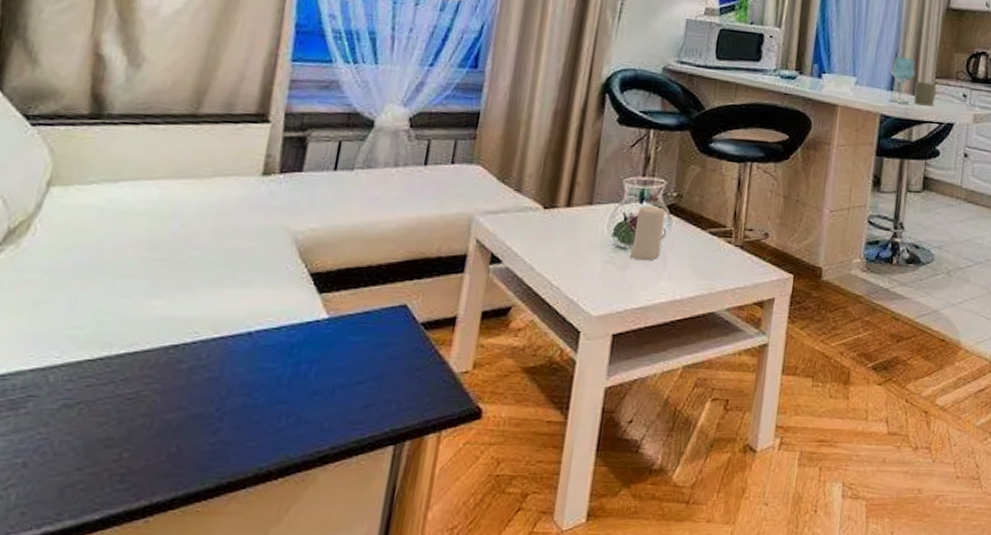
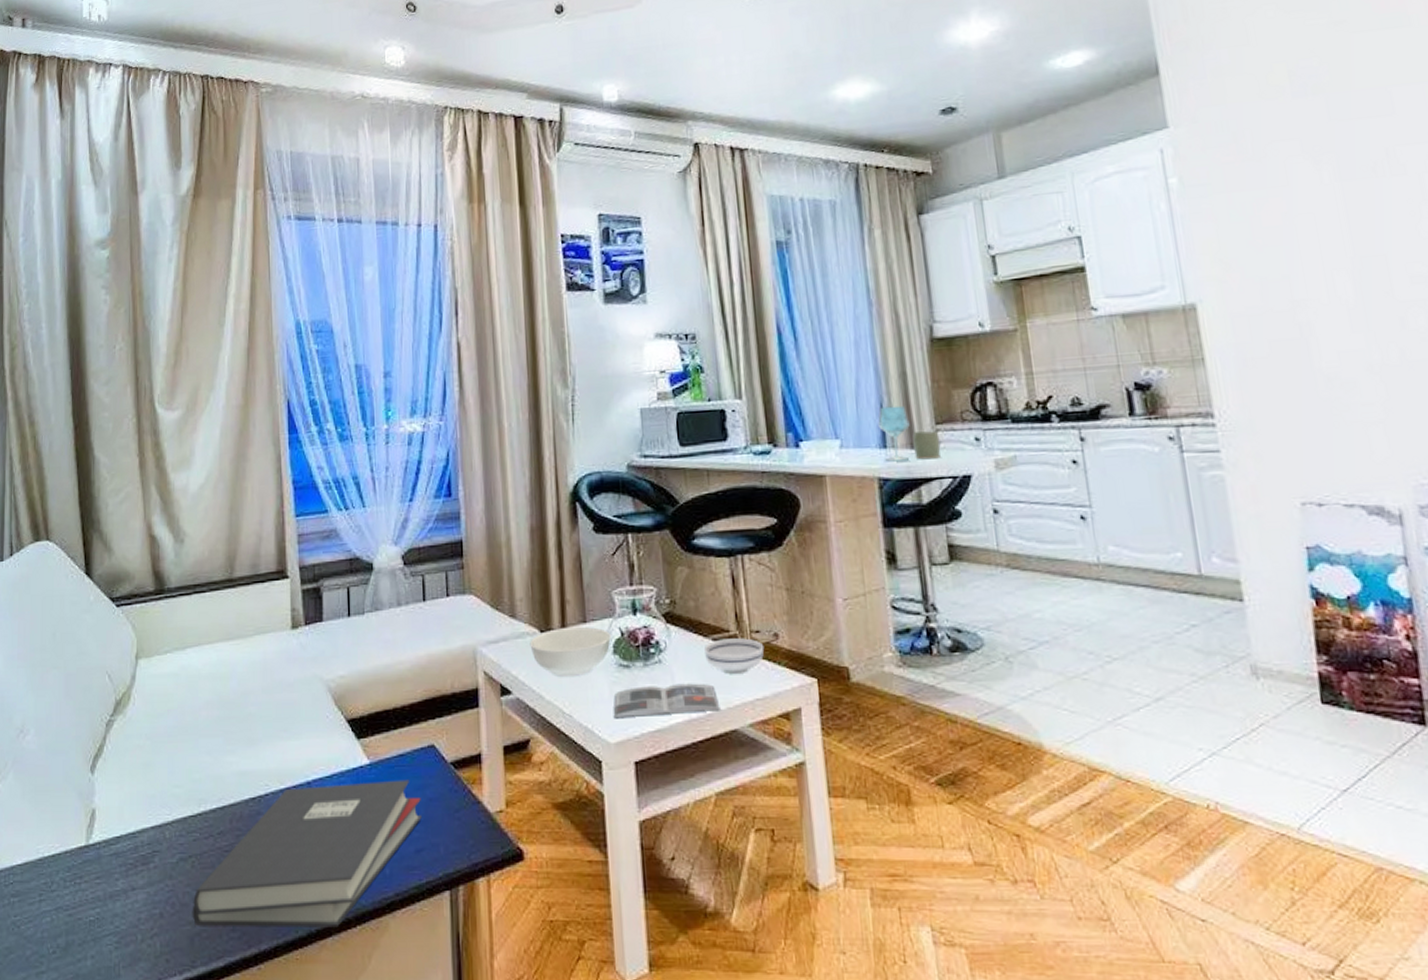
hardback book: none [67,336,381,480] -> present [192,779,422,928]
bowl: none [530,207,614,254] -> present [530,627,611,678]
magazine: none [600,267,704,295] -> present [613,683,720,719]
candle: present [629,206,666,261] -> none [633,617,665,678]
bowl: none [699,233,754,264] -> present [704,638,765,674]

